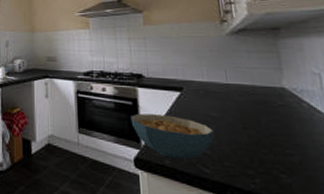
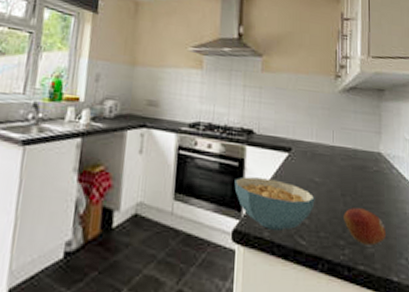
fruit: none [248,140,305,176] -> present [343,208,387,246]

